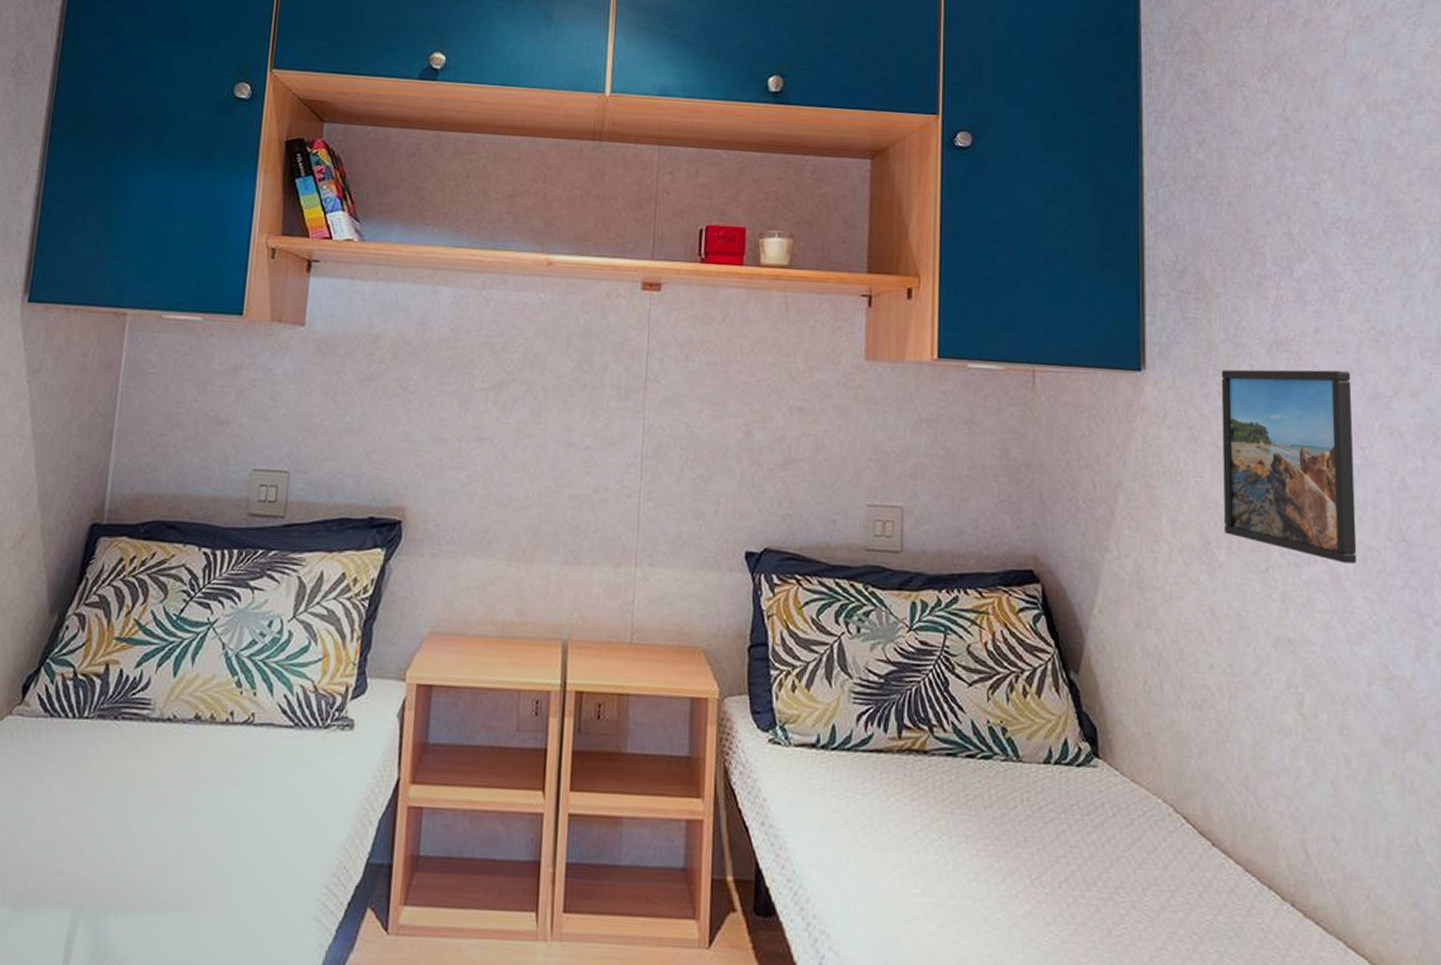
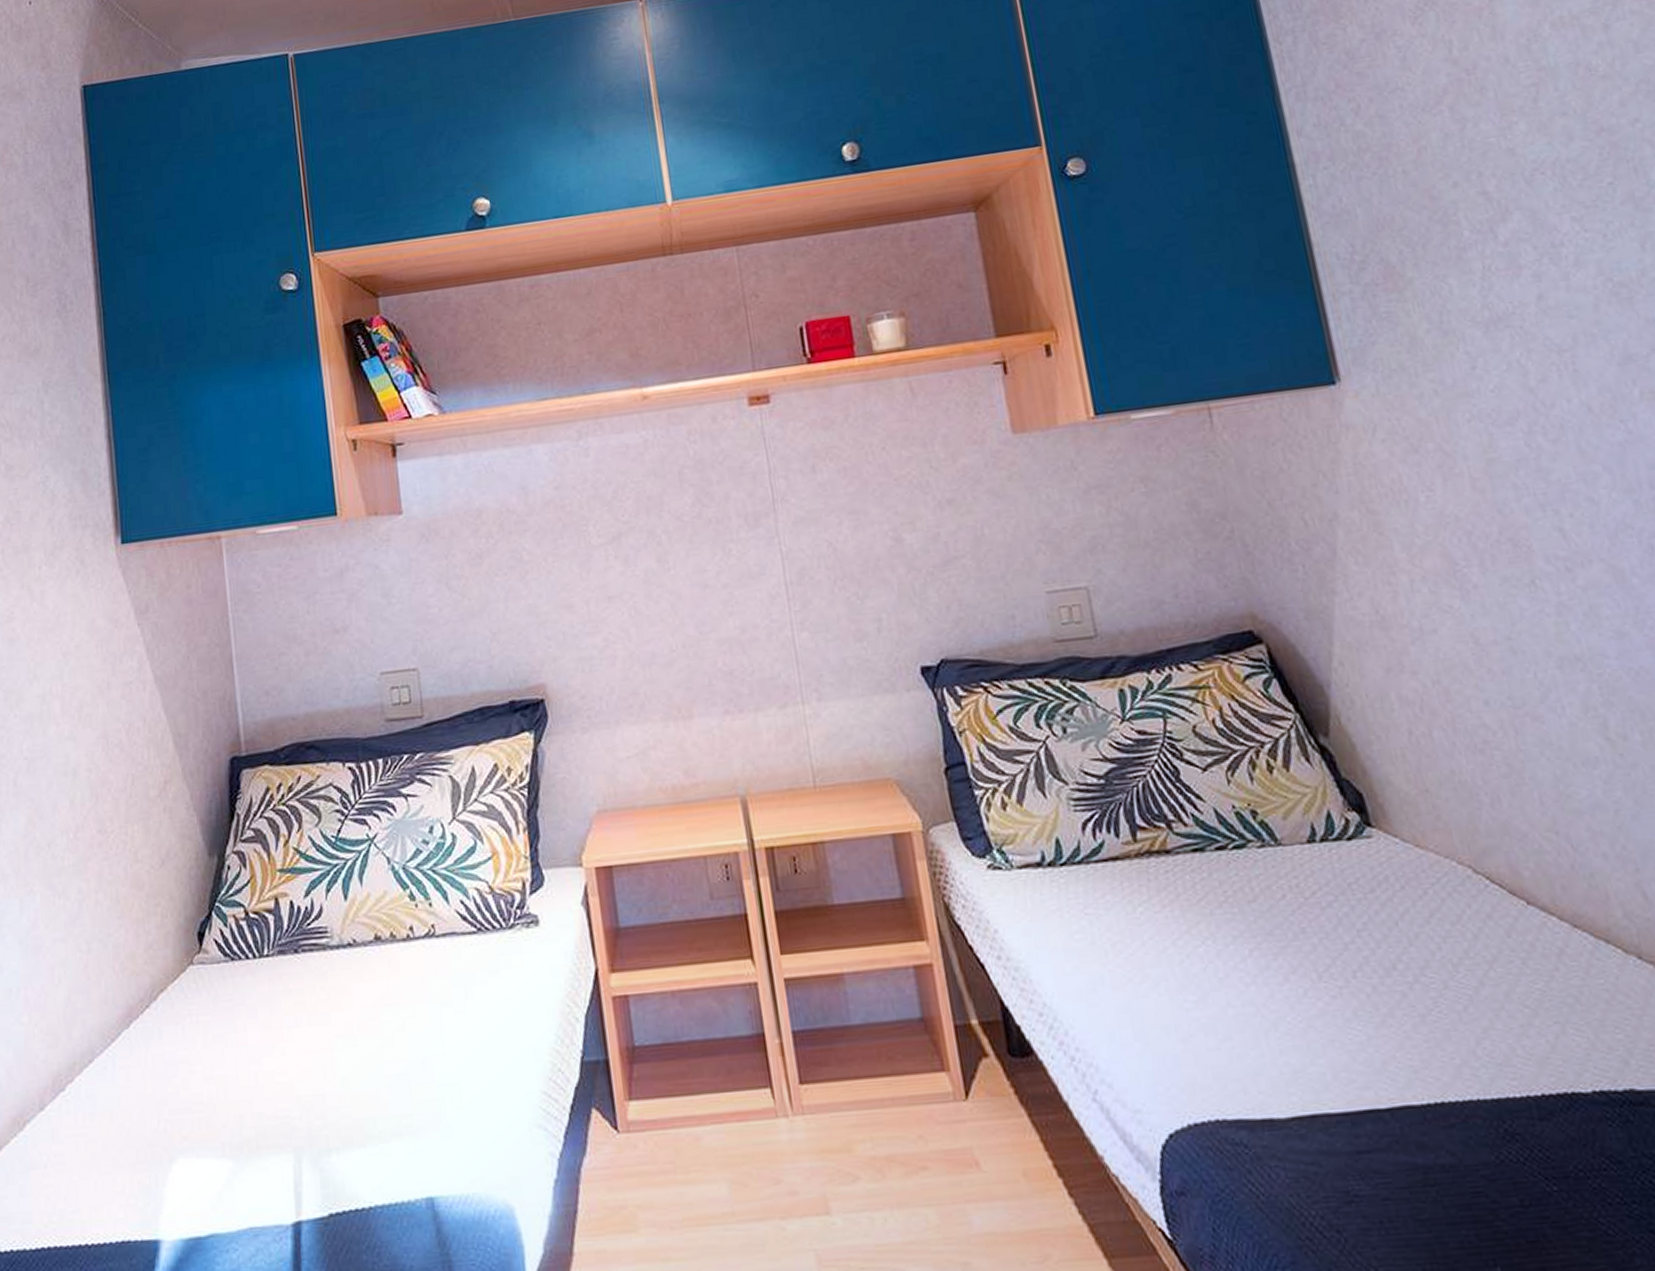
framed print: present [1221,369,1357,564] -> none [1432,336,1642,558]

